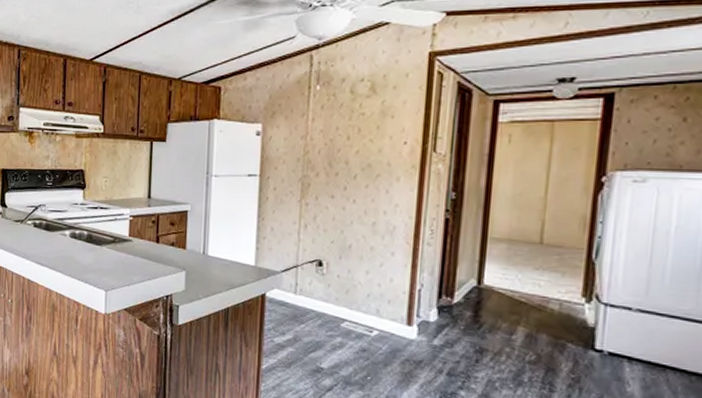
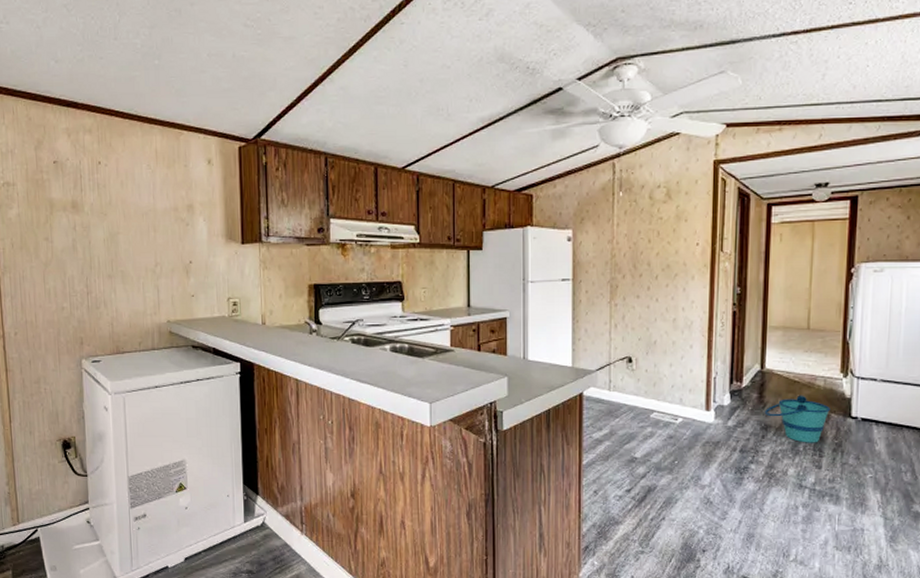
bucket: none [479,318,566,375] -> present [764,395,830,443]

